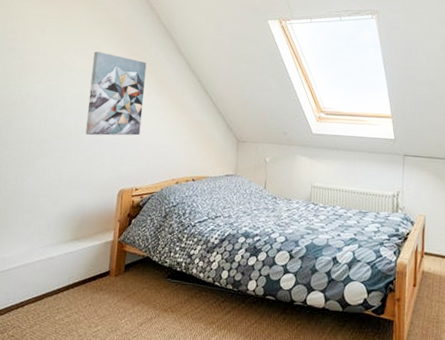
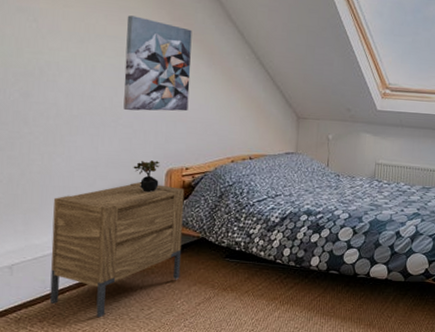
nightstand: none [11,201,134,333] -> present [49,182,185,318]
succulent plant: none [90,181,114,211] -> present [133,160,160,192]

